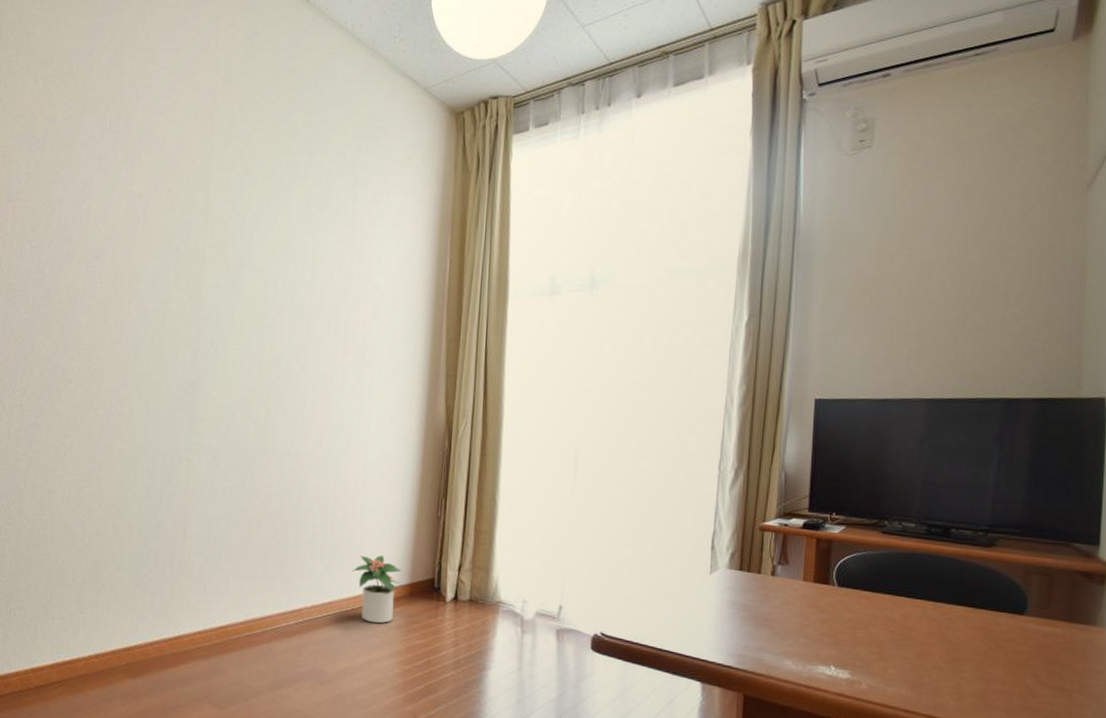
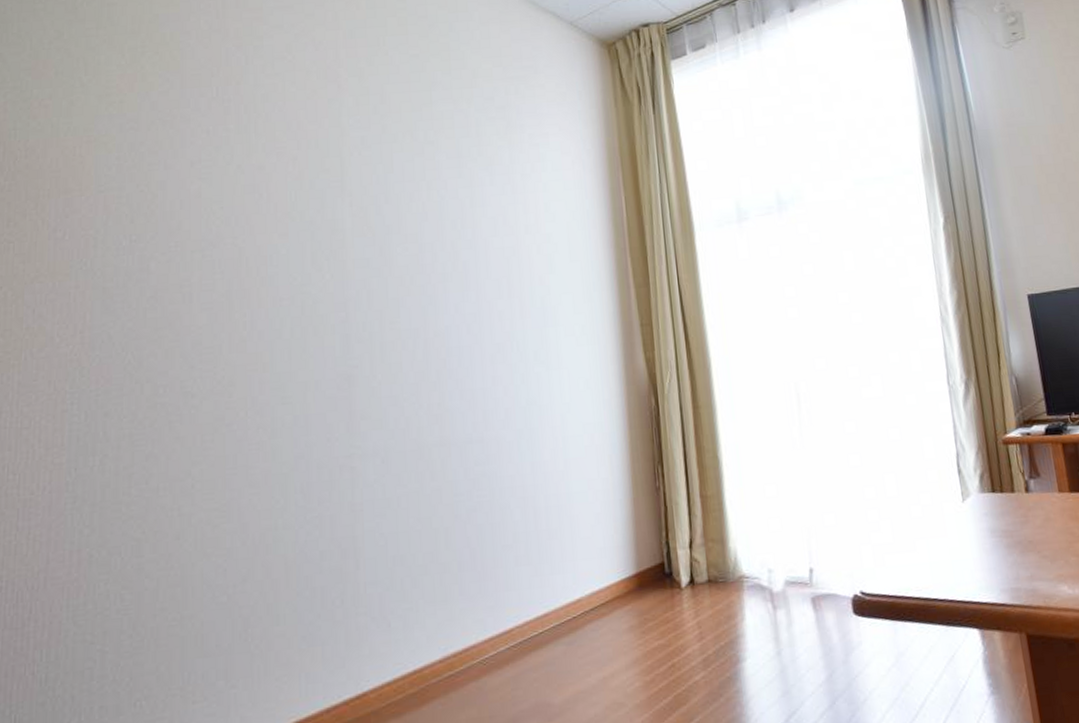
potted plant: present [352,555,403,624] -> none [566,544,630,631]

